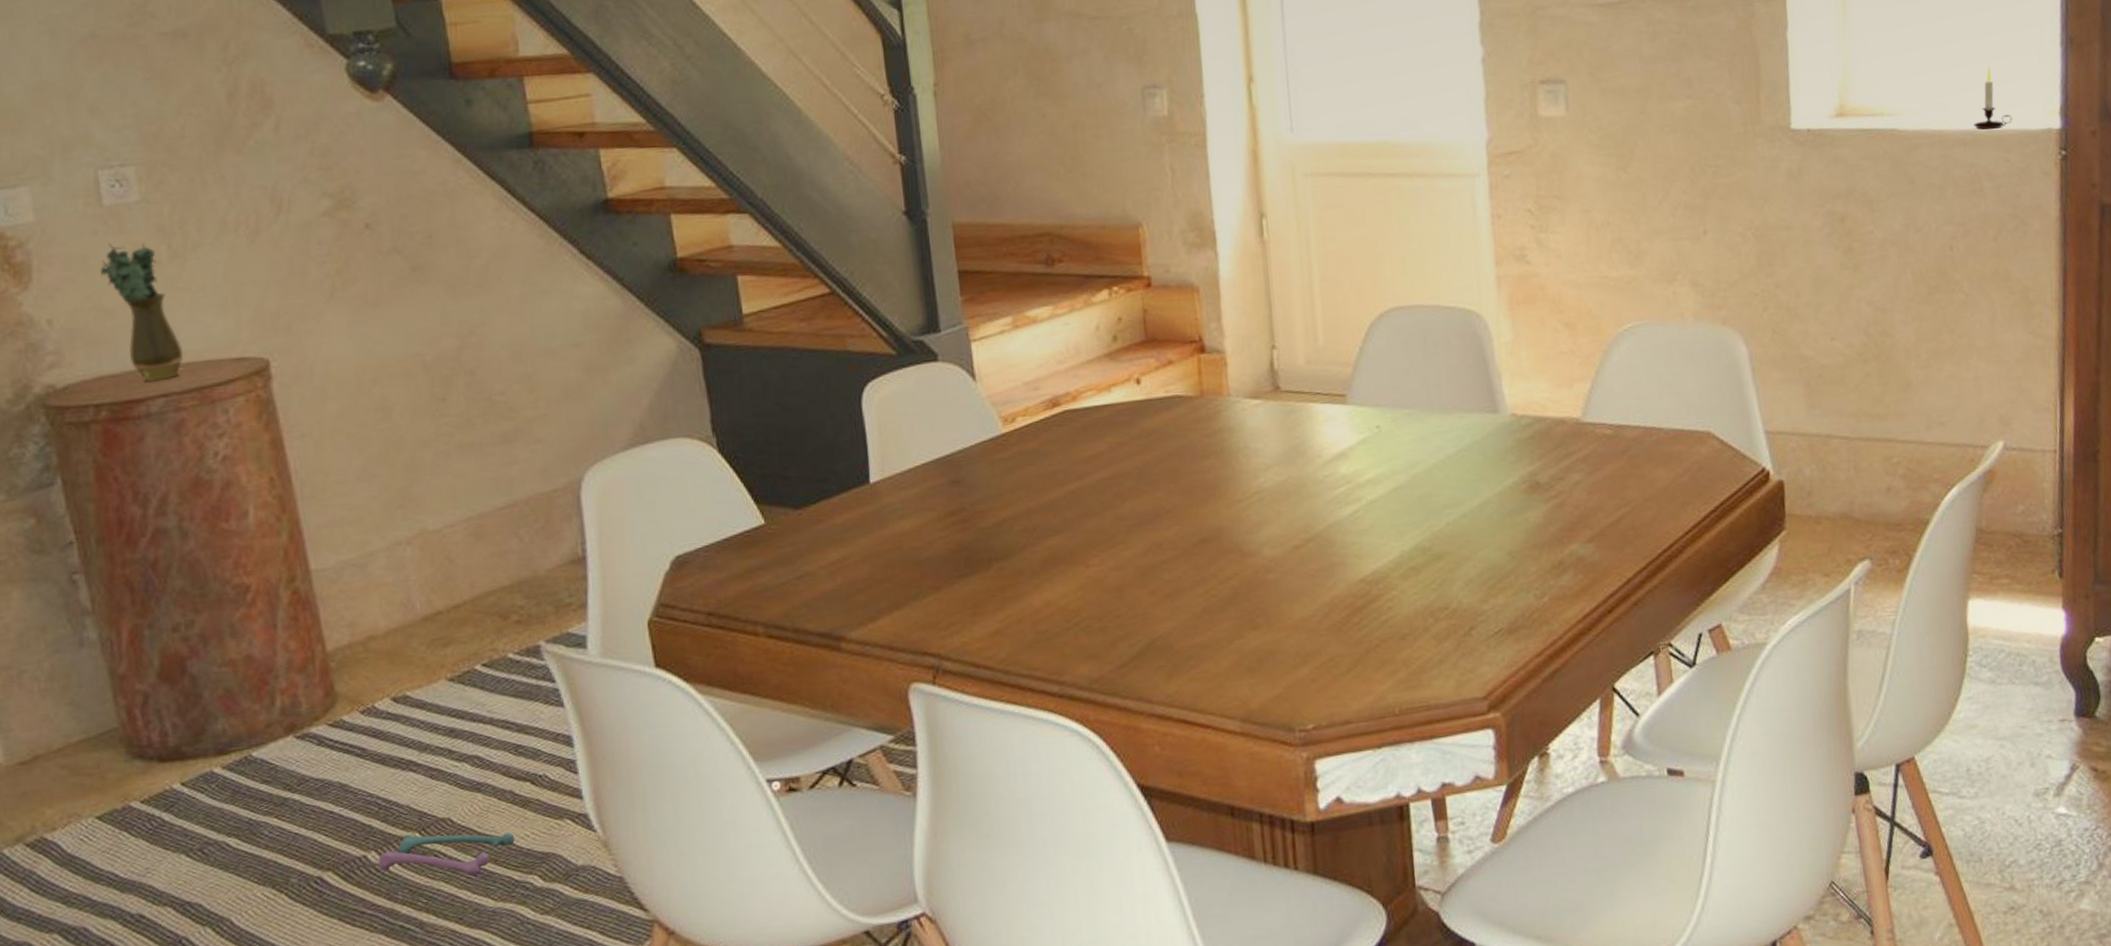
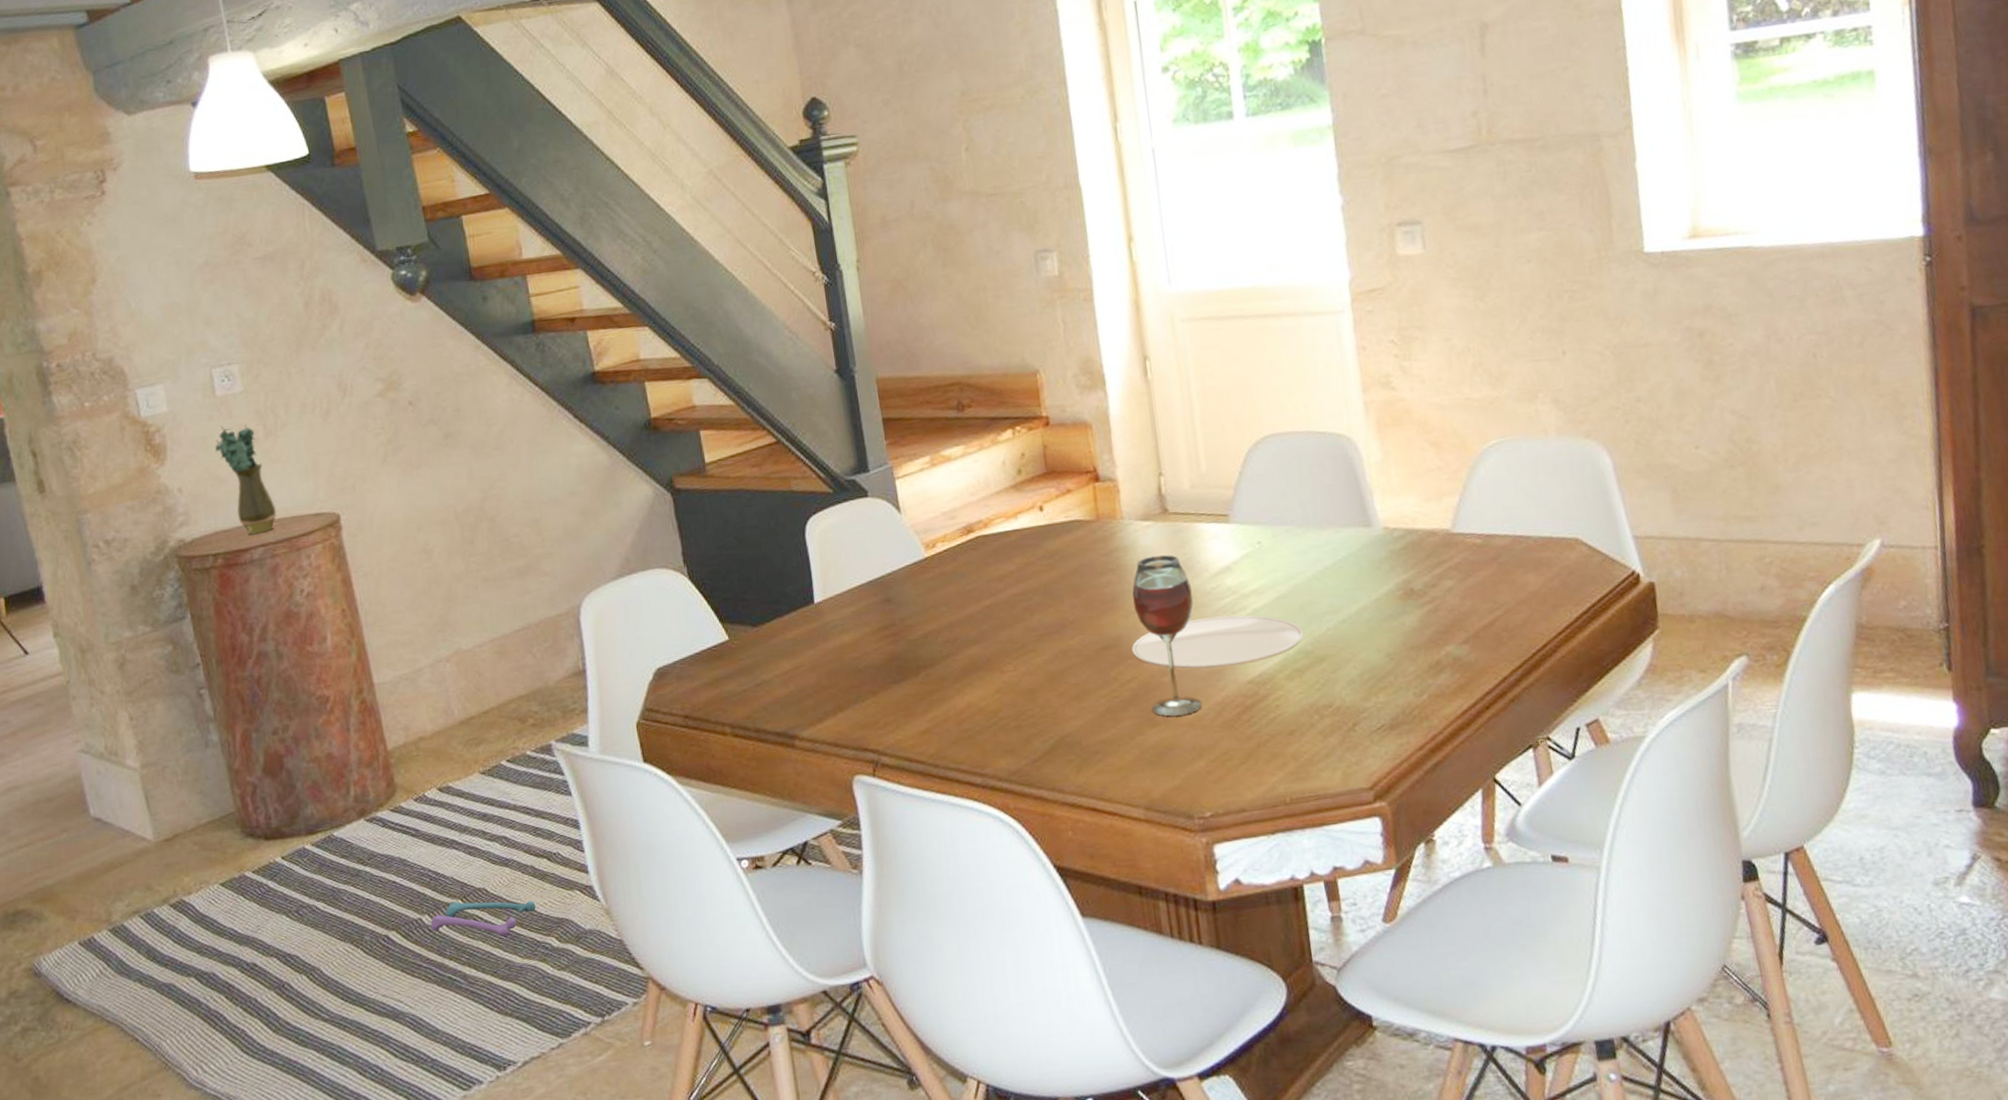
plate: none [1233,506,1421,566] -> present [1131,615,1304,670]
wineglass: none [1237,437,1308,618] -> present [1132,555,1202,717]
candle: present [1974,67,2012,130] -> none [1831,181,1872,242]

